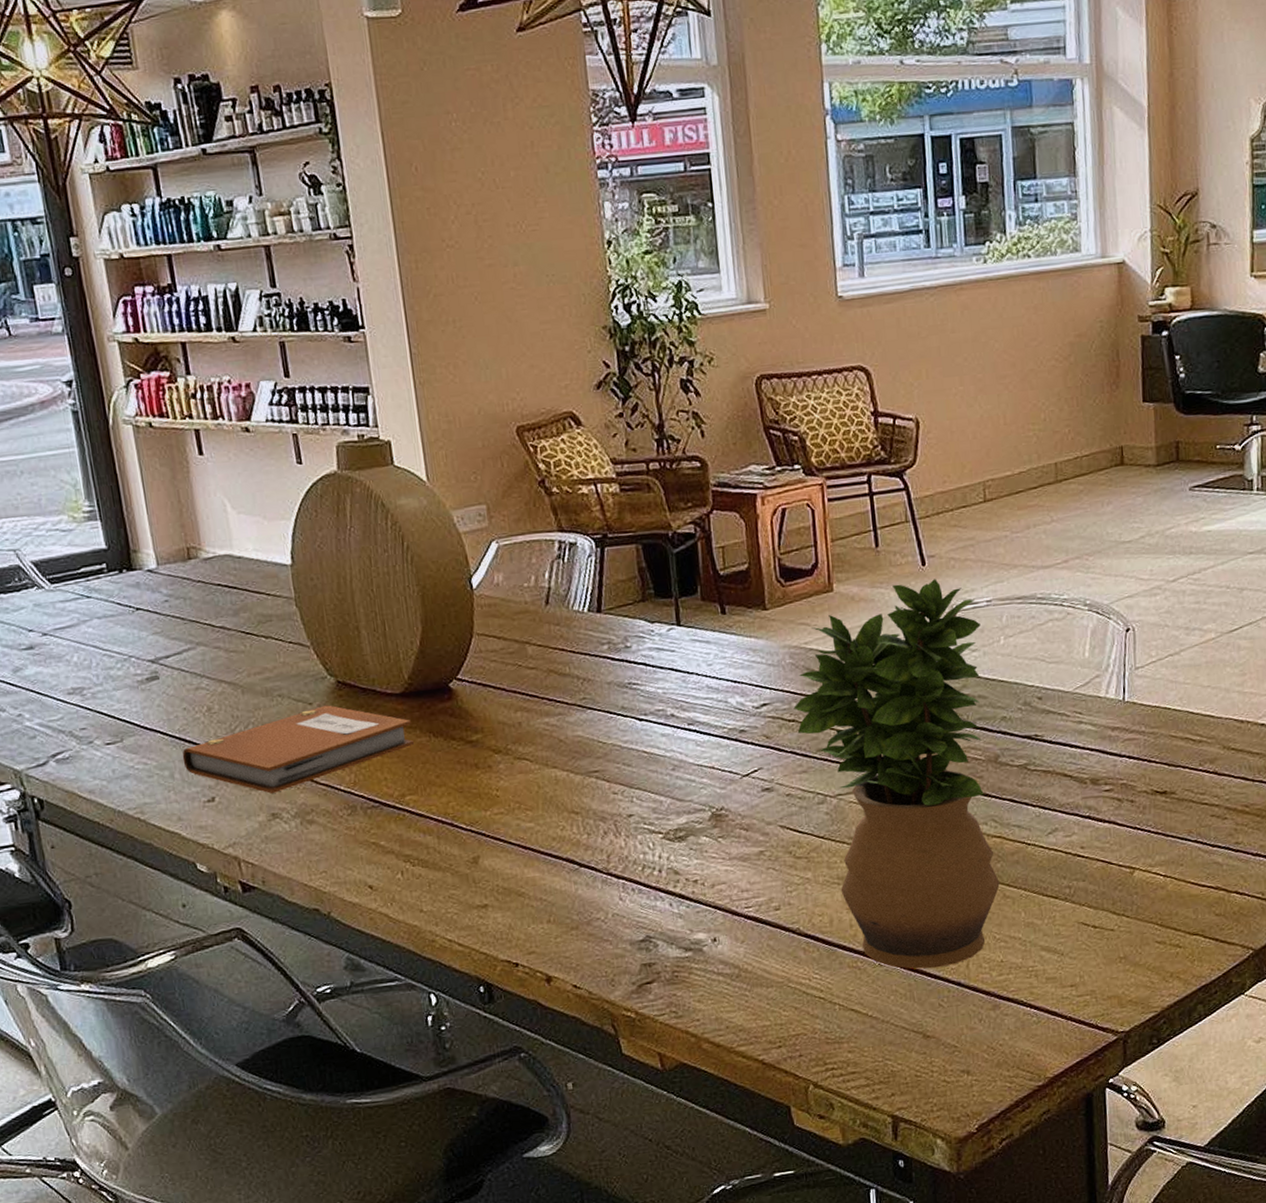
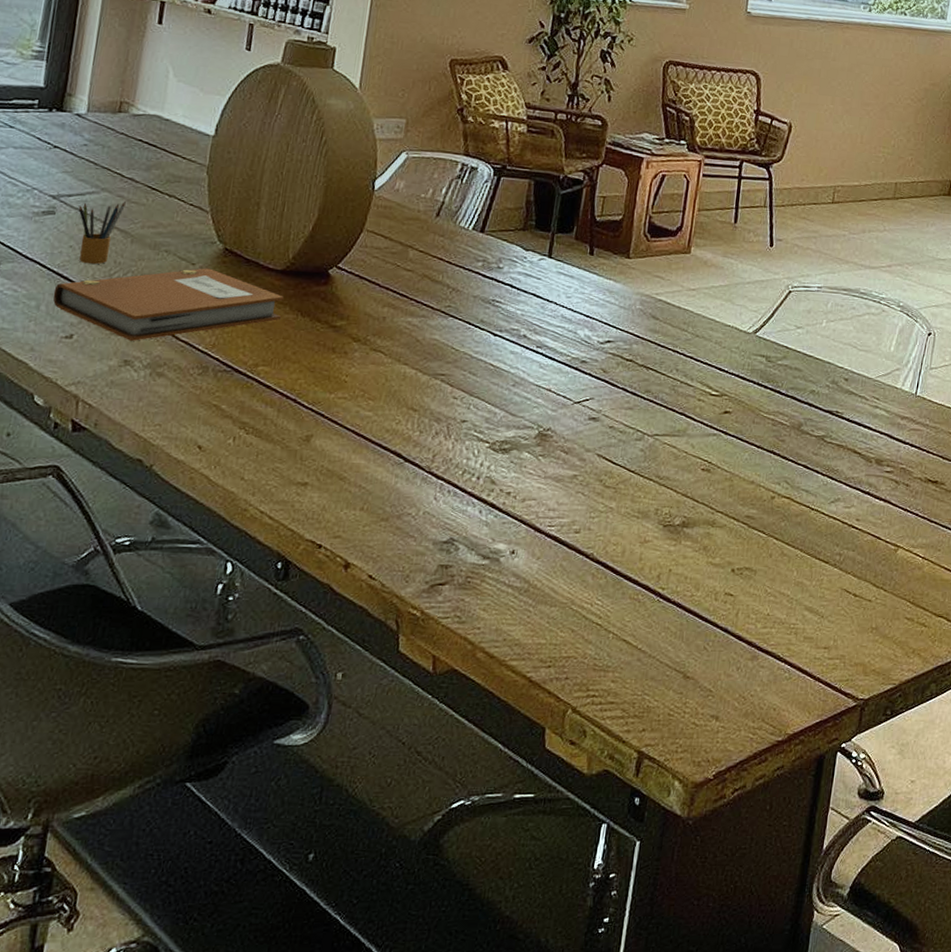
pencil box: none [179,652,226,724] -> present [78,201,126,265]
potted plant: present [793,579,1001,970] -> none [632,258,809,612]

